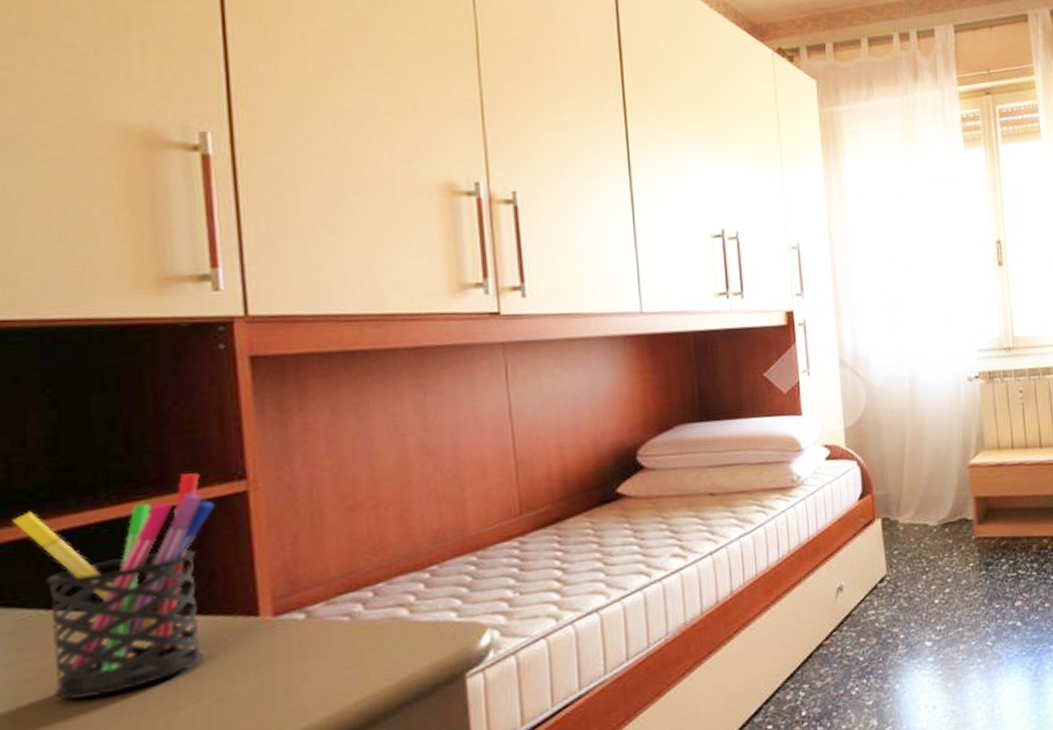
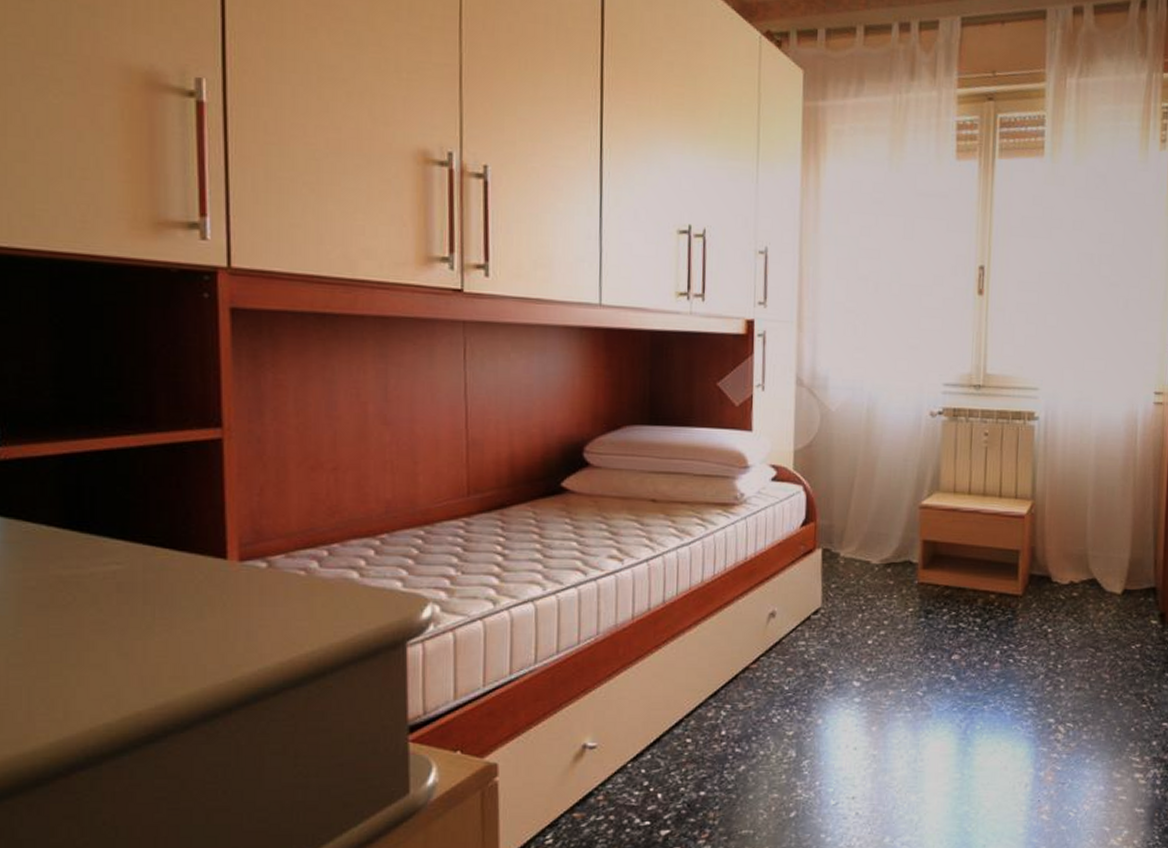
pen holder: present [12,473,214,700] -> none [22,415,192,612]

